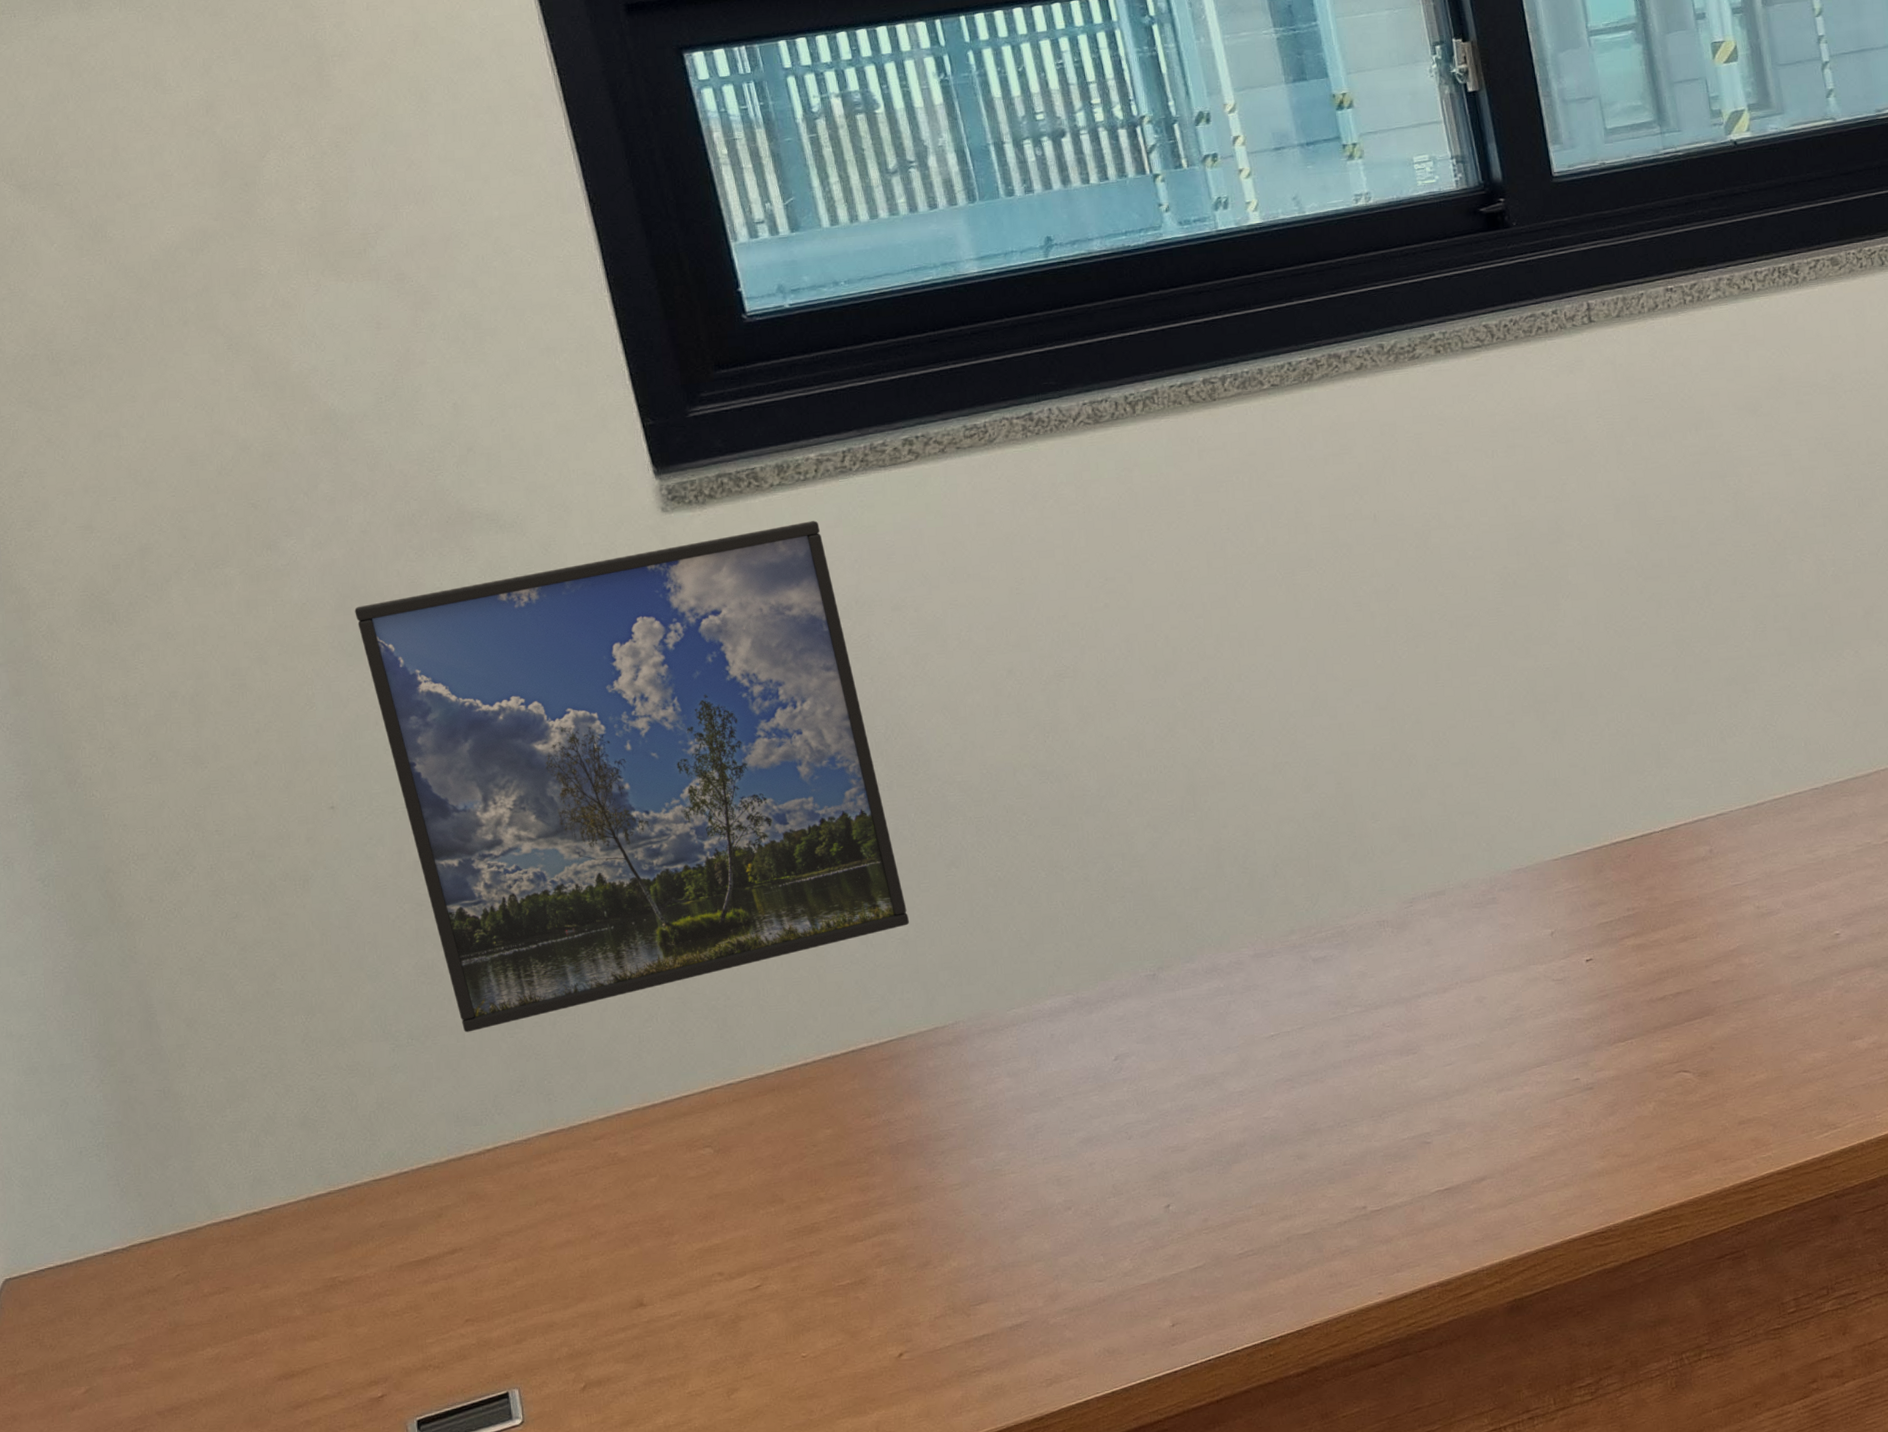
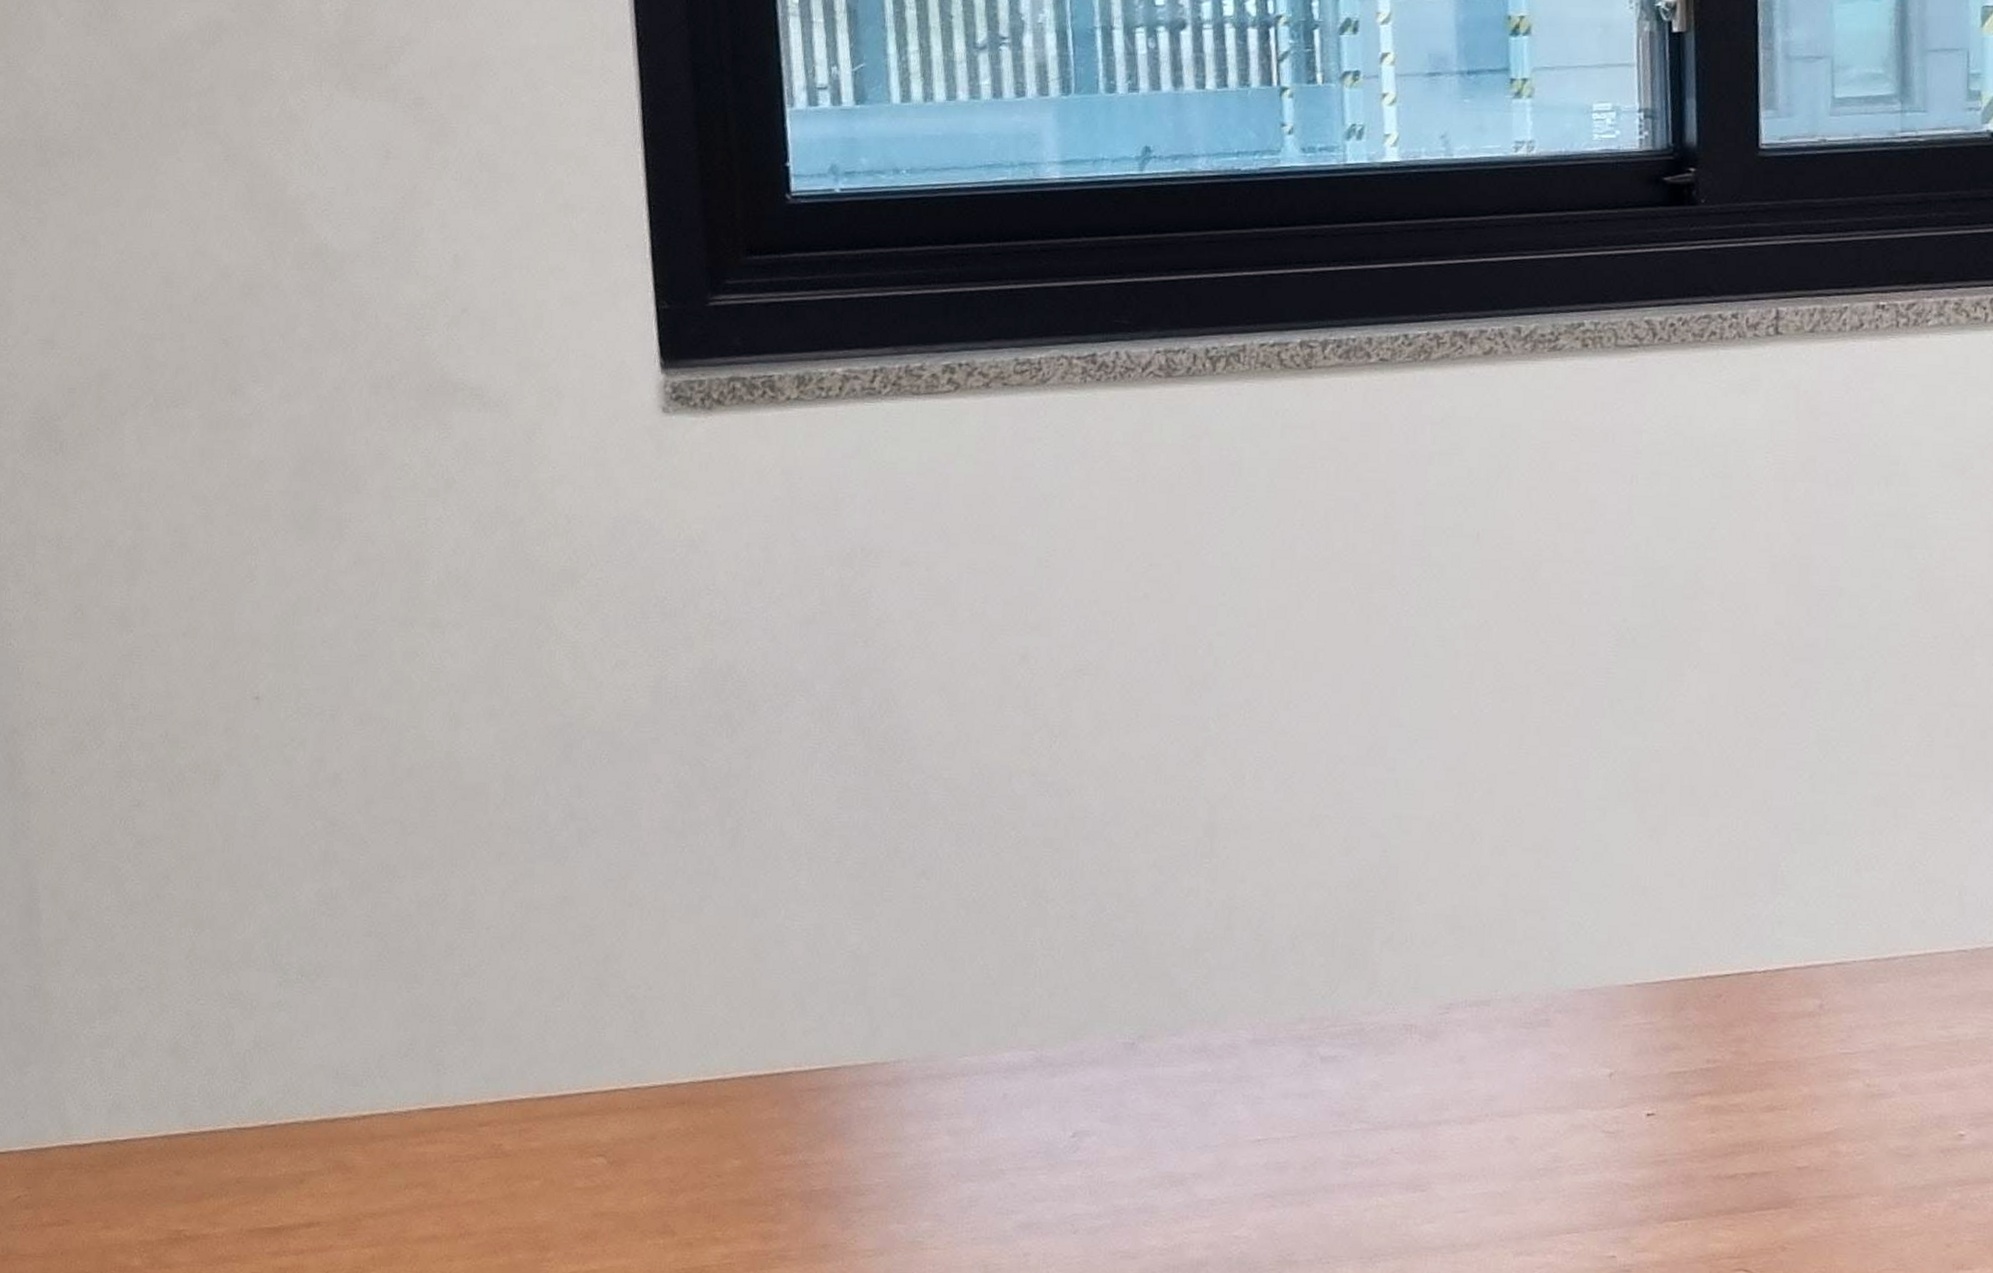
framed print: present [354,521,910,1033] -> none [313,446,865,979]

